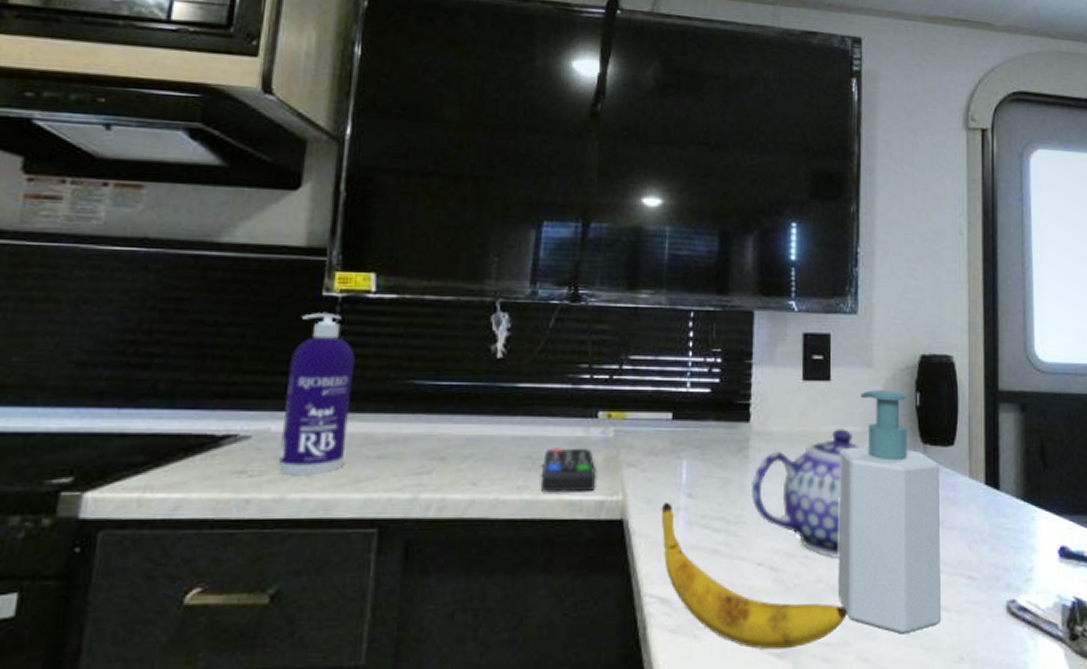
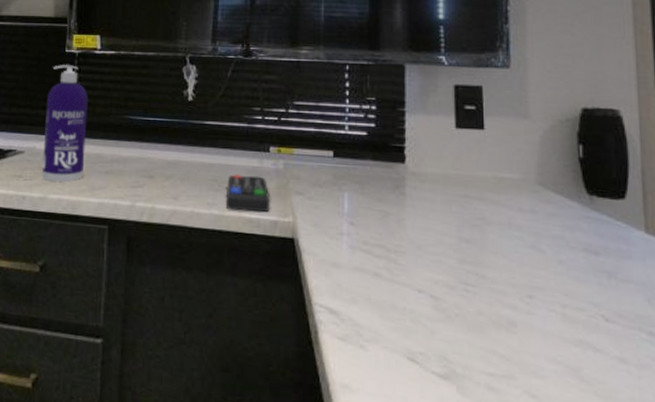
banana: present [661,503,847,650] -> none [326,228,512,373]
teapot: present [750,428,861,558] -> none [408,174,520,295]
soap bottle: present [838,390,941,634] -> none [496,140,617,379]

